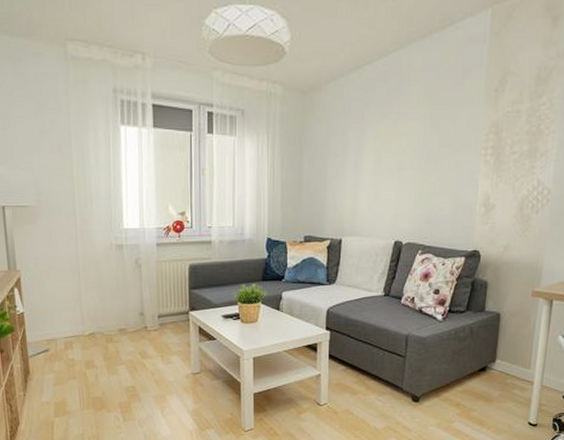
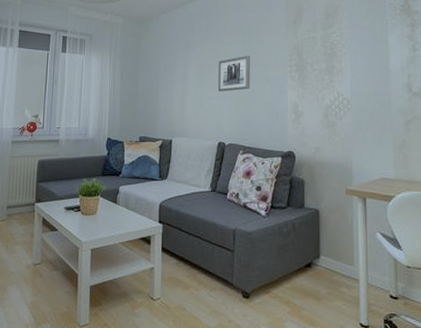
wall art: none [398,135,438,181] -> present [219,56,250,92]

